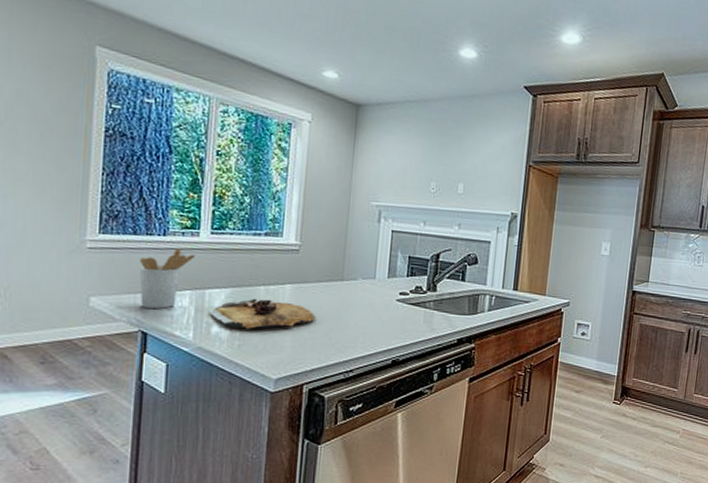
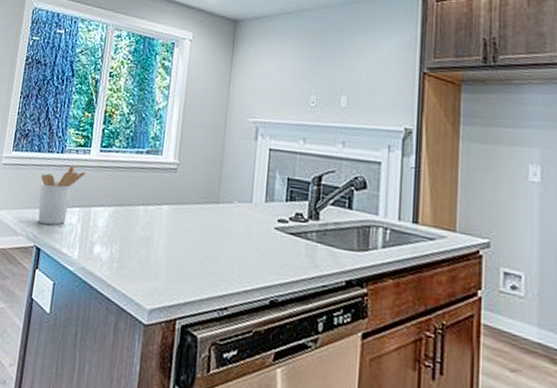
cutting board: present [210,298,316,329] -> none [94,218,191,252]

